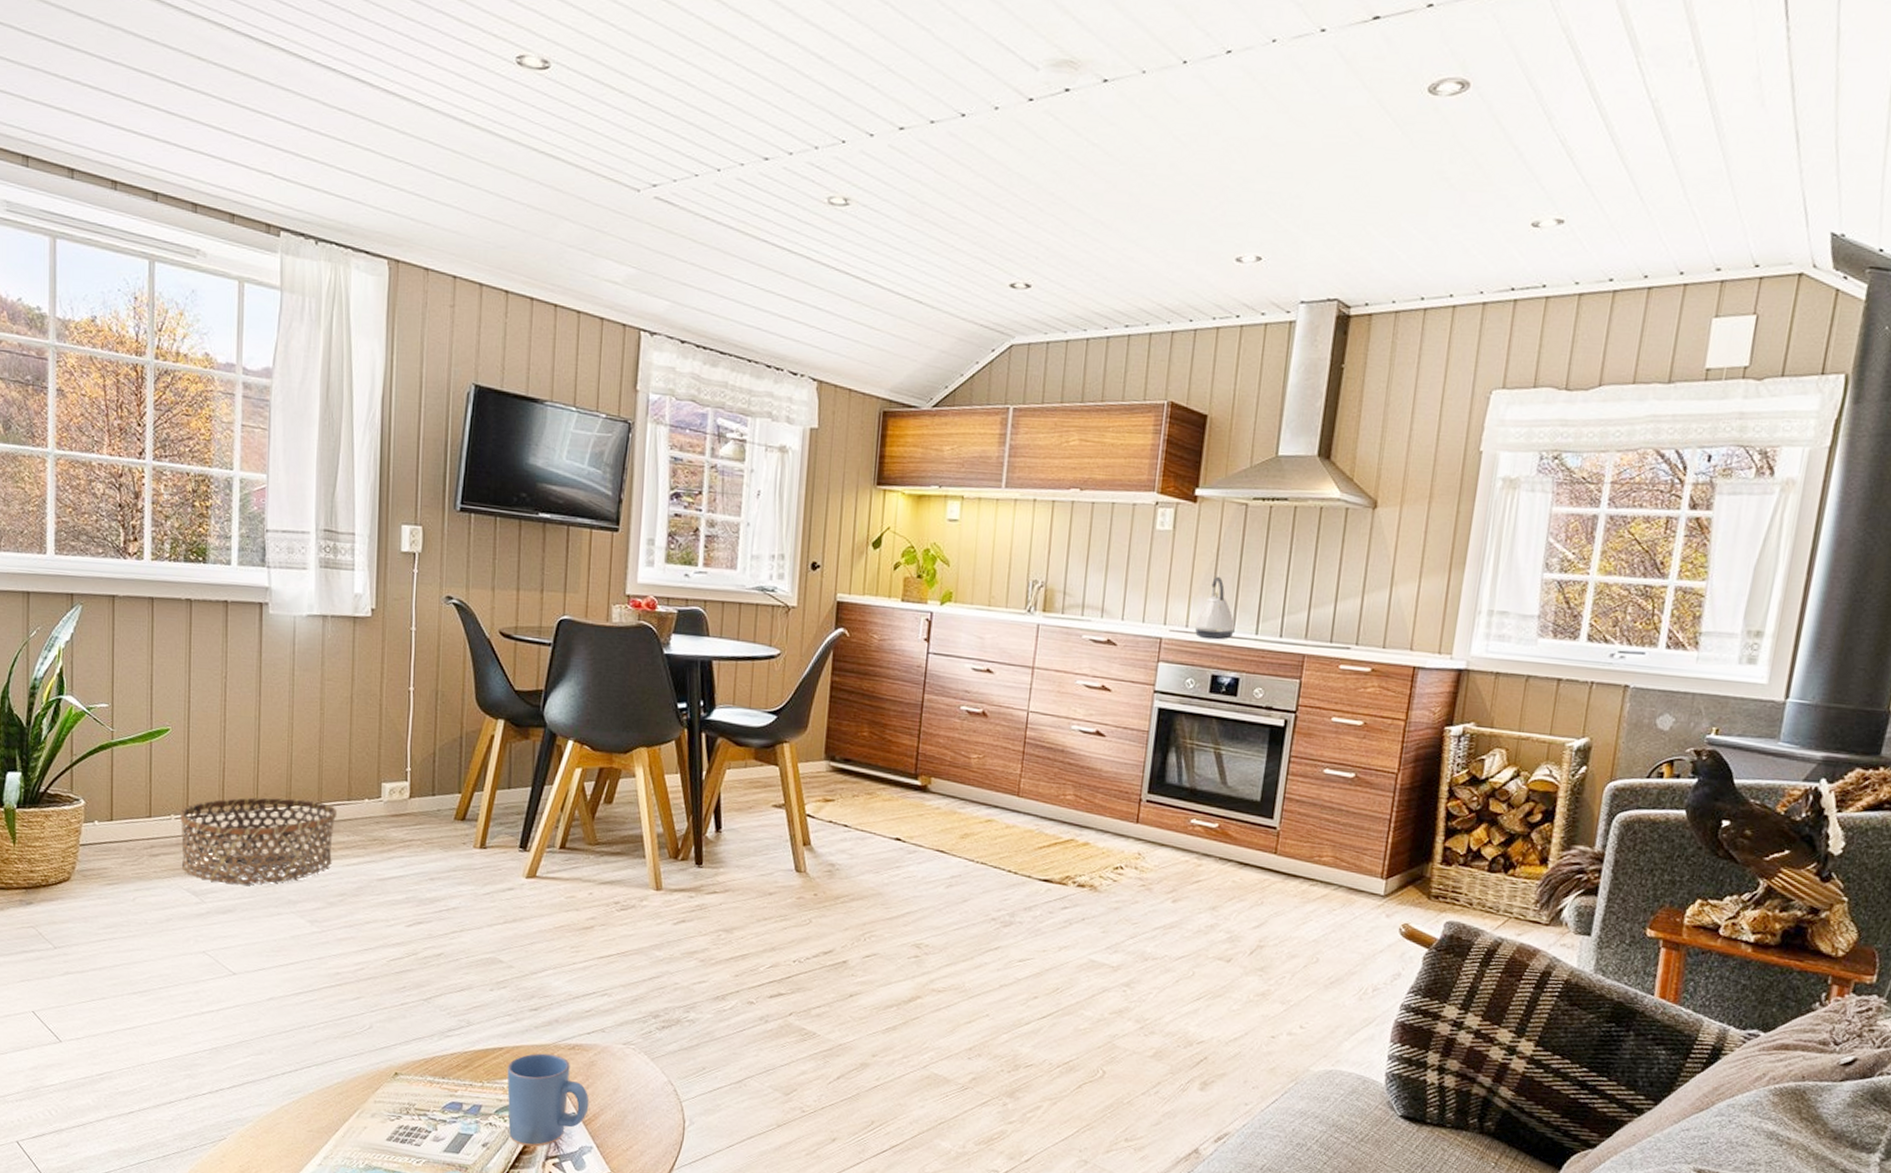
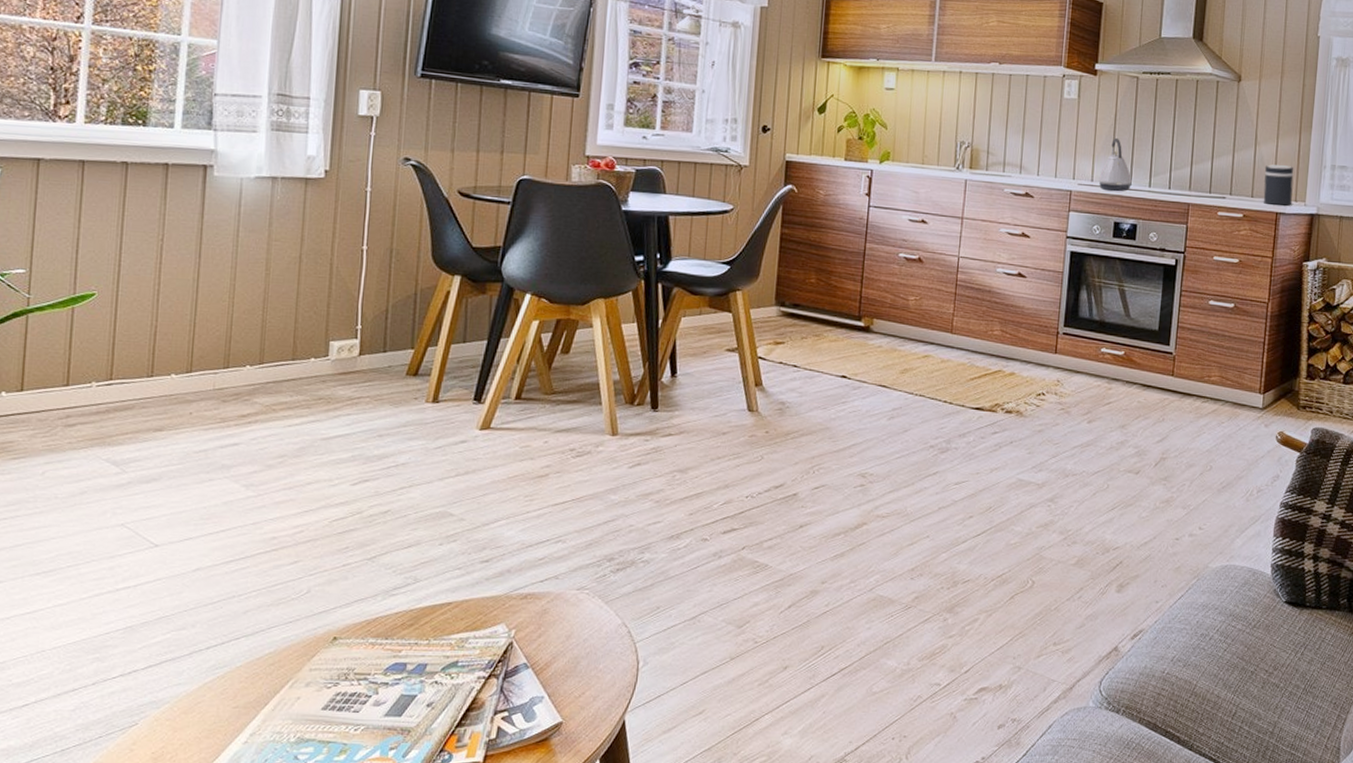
basket: present [180,797,338,885] -> none [102,360,281,452]
mug: present [507,1053,590,1147] -> none [455,605,541,702]
cylinder: none [1397,609,1440,660] -> present [1263,164,1294,206]

